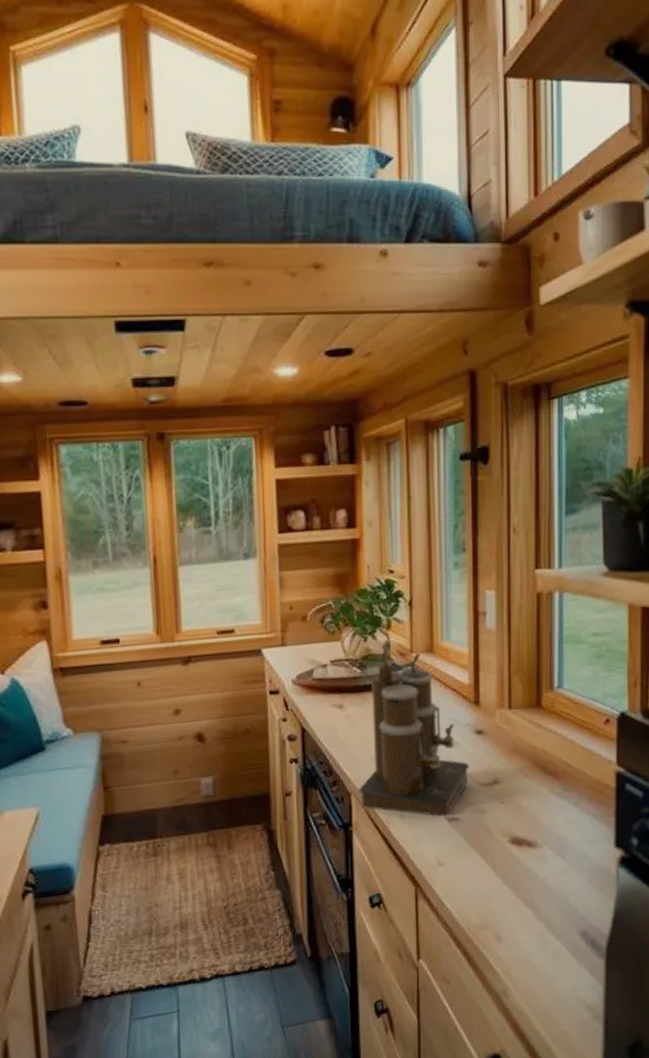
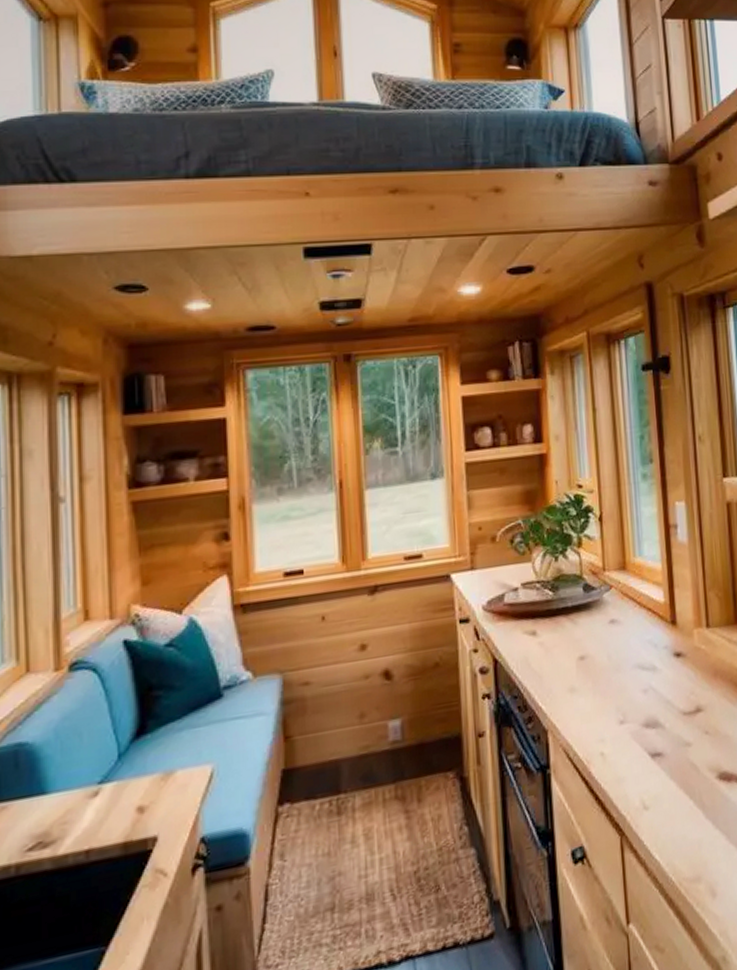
coffee maker: present [358,639,469,817] -> none [555,558,670,752]

